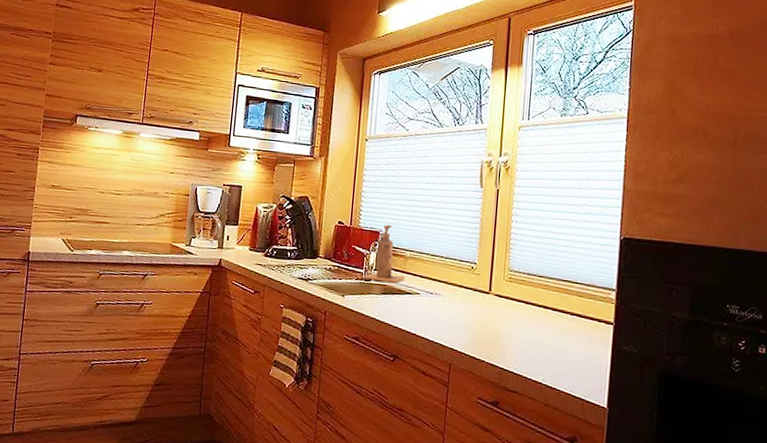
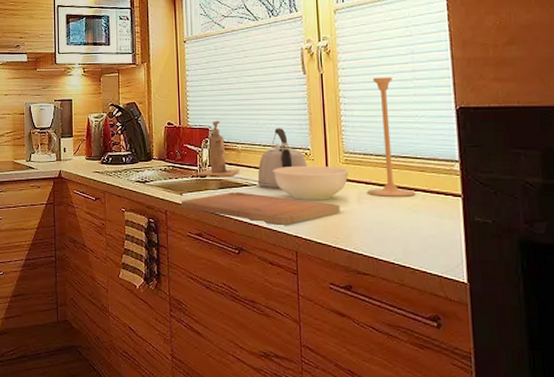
cutting board: none [341,298,498,337] -> present [180,192,340,225]
kettle: none [421,239,472,299] -> present [257,128,307,188]
bowl: none [437,278,511,316] -> present [272,165,349,200]
candlestick: none [526,199,572,320] -> present [368,77,416,197]

